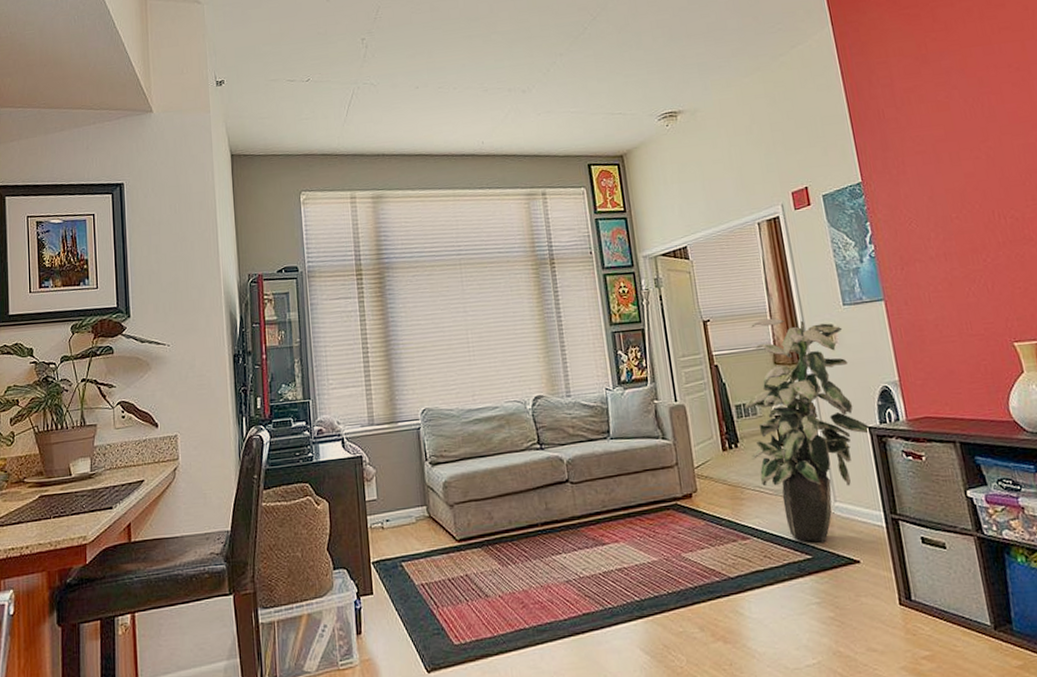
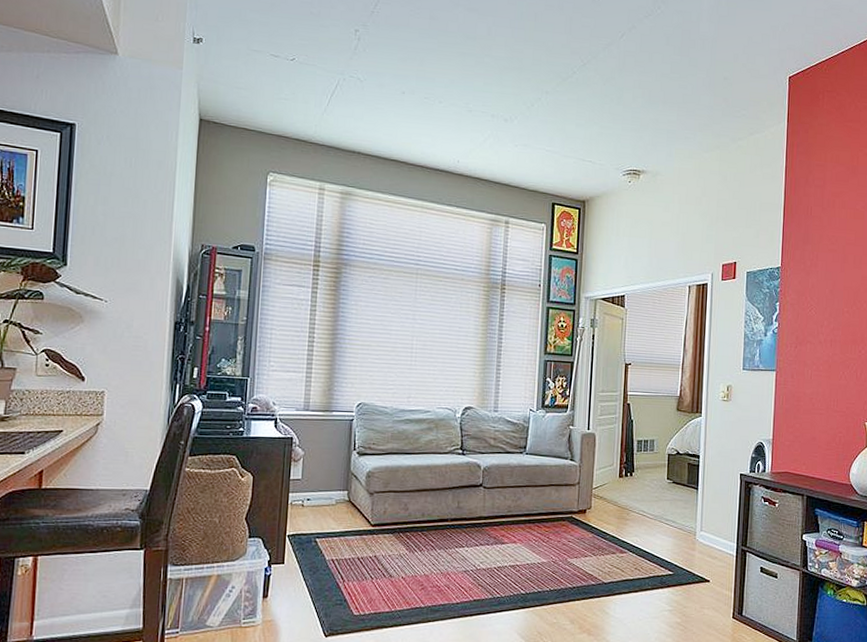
indoor plant: present [744,318,871,543] -> none [641,370,742,562]

